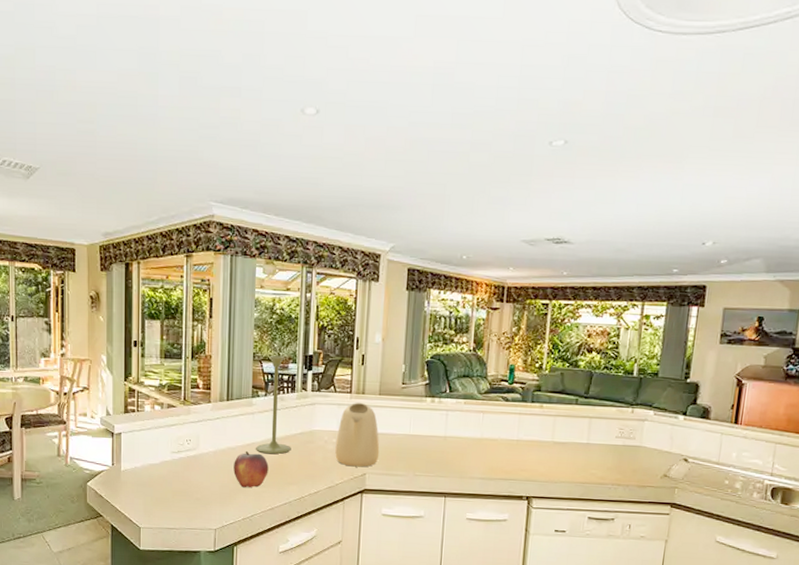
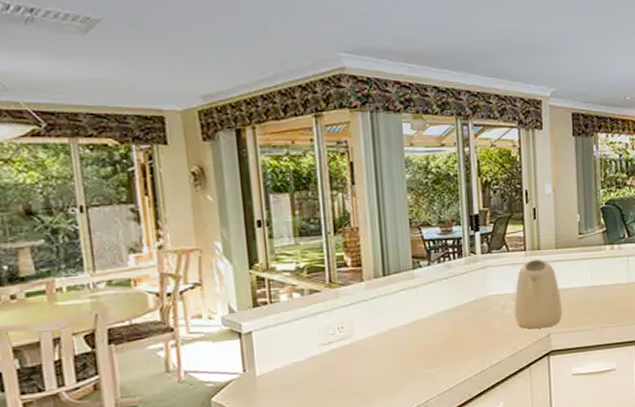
fruit: present [233,450,269,488] -> none [399,329,441,372]
candlestick: present [256,355,291,455] -> none [424,218,465,330]

